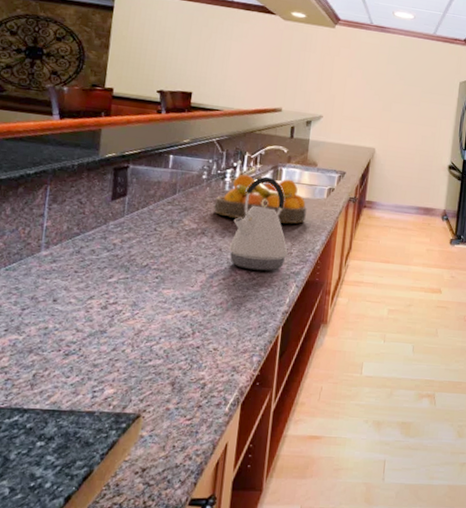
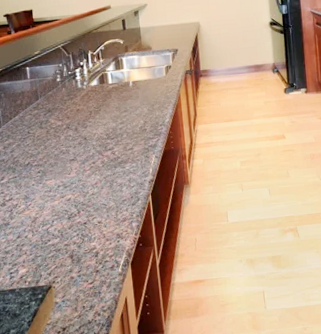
fruit bowl: present [214,174,307,224] -> none [71,66,151,110]
kettle: present [228,176,288,271] -> none [90,68,143,151]

